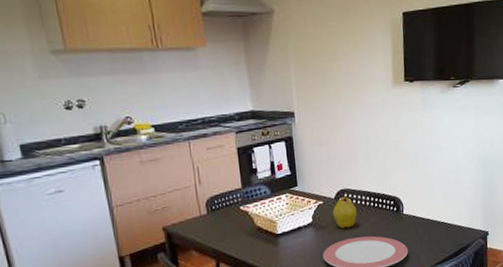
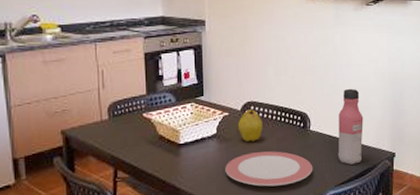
water bottle: none [430,170,456,245] -> present [338,88,363,165]

